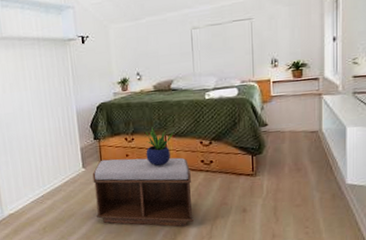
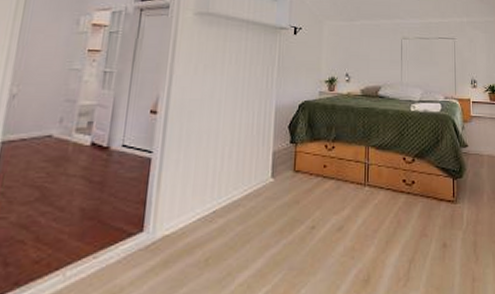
bench: present [92,157,194,226] -> none [278,169,391,263]
potted plant: present [145,126,174,166] -> none [346,134,377,182]

